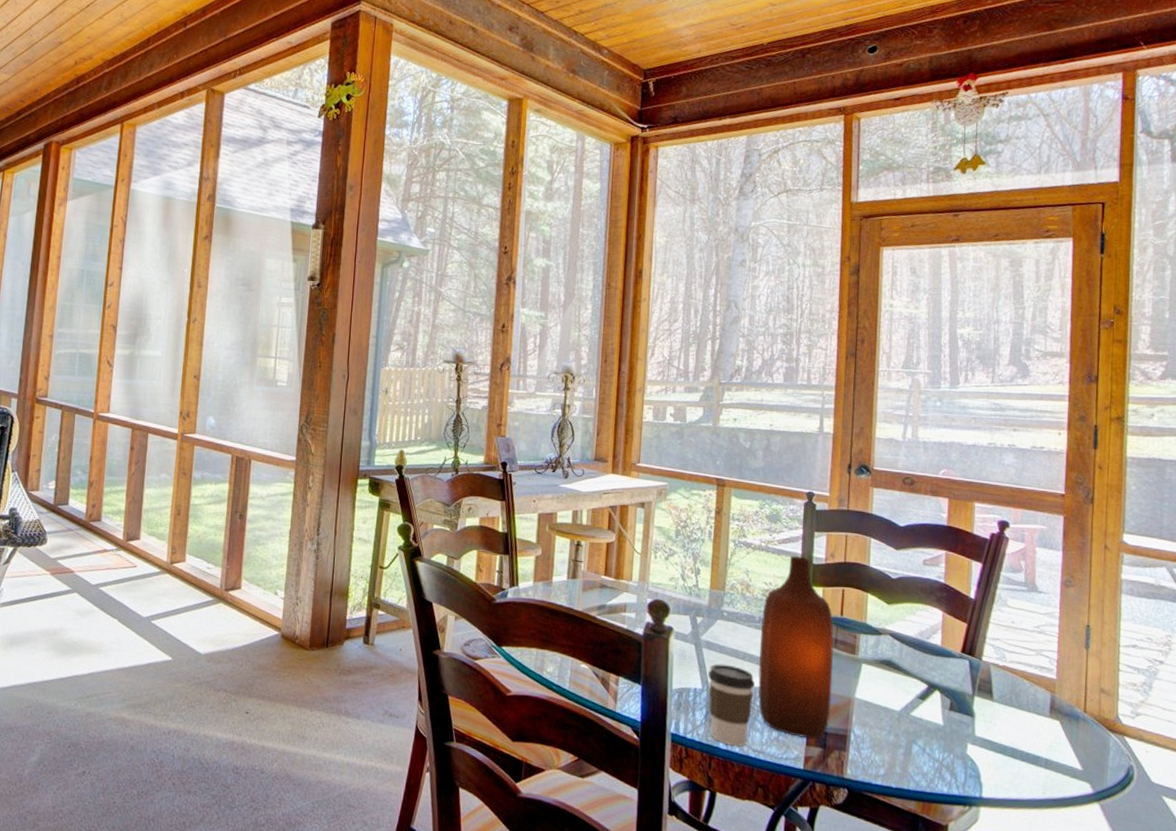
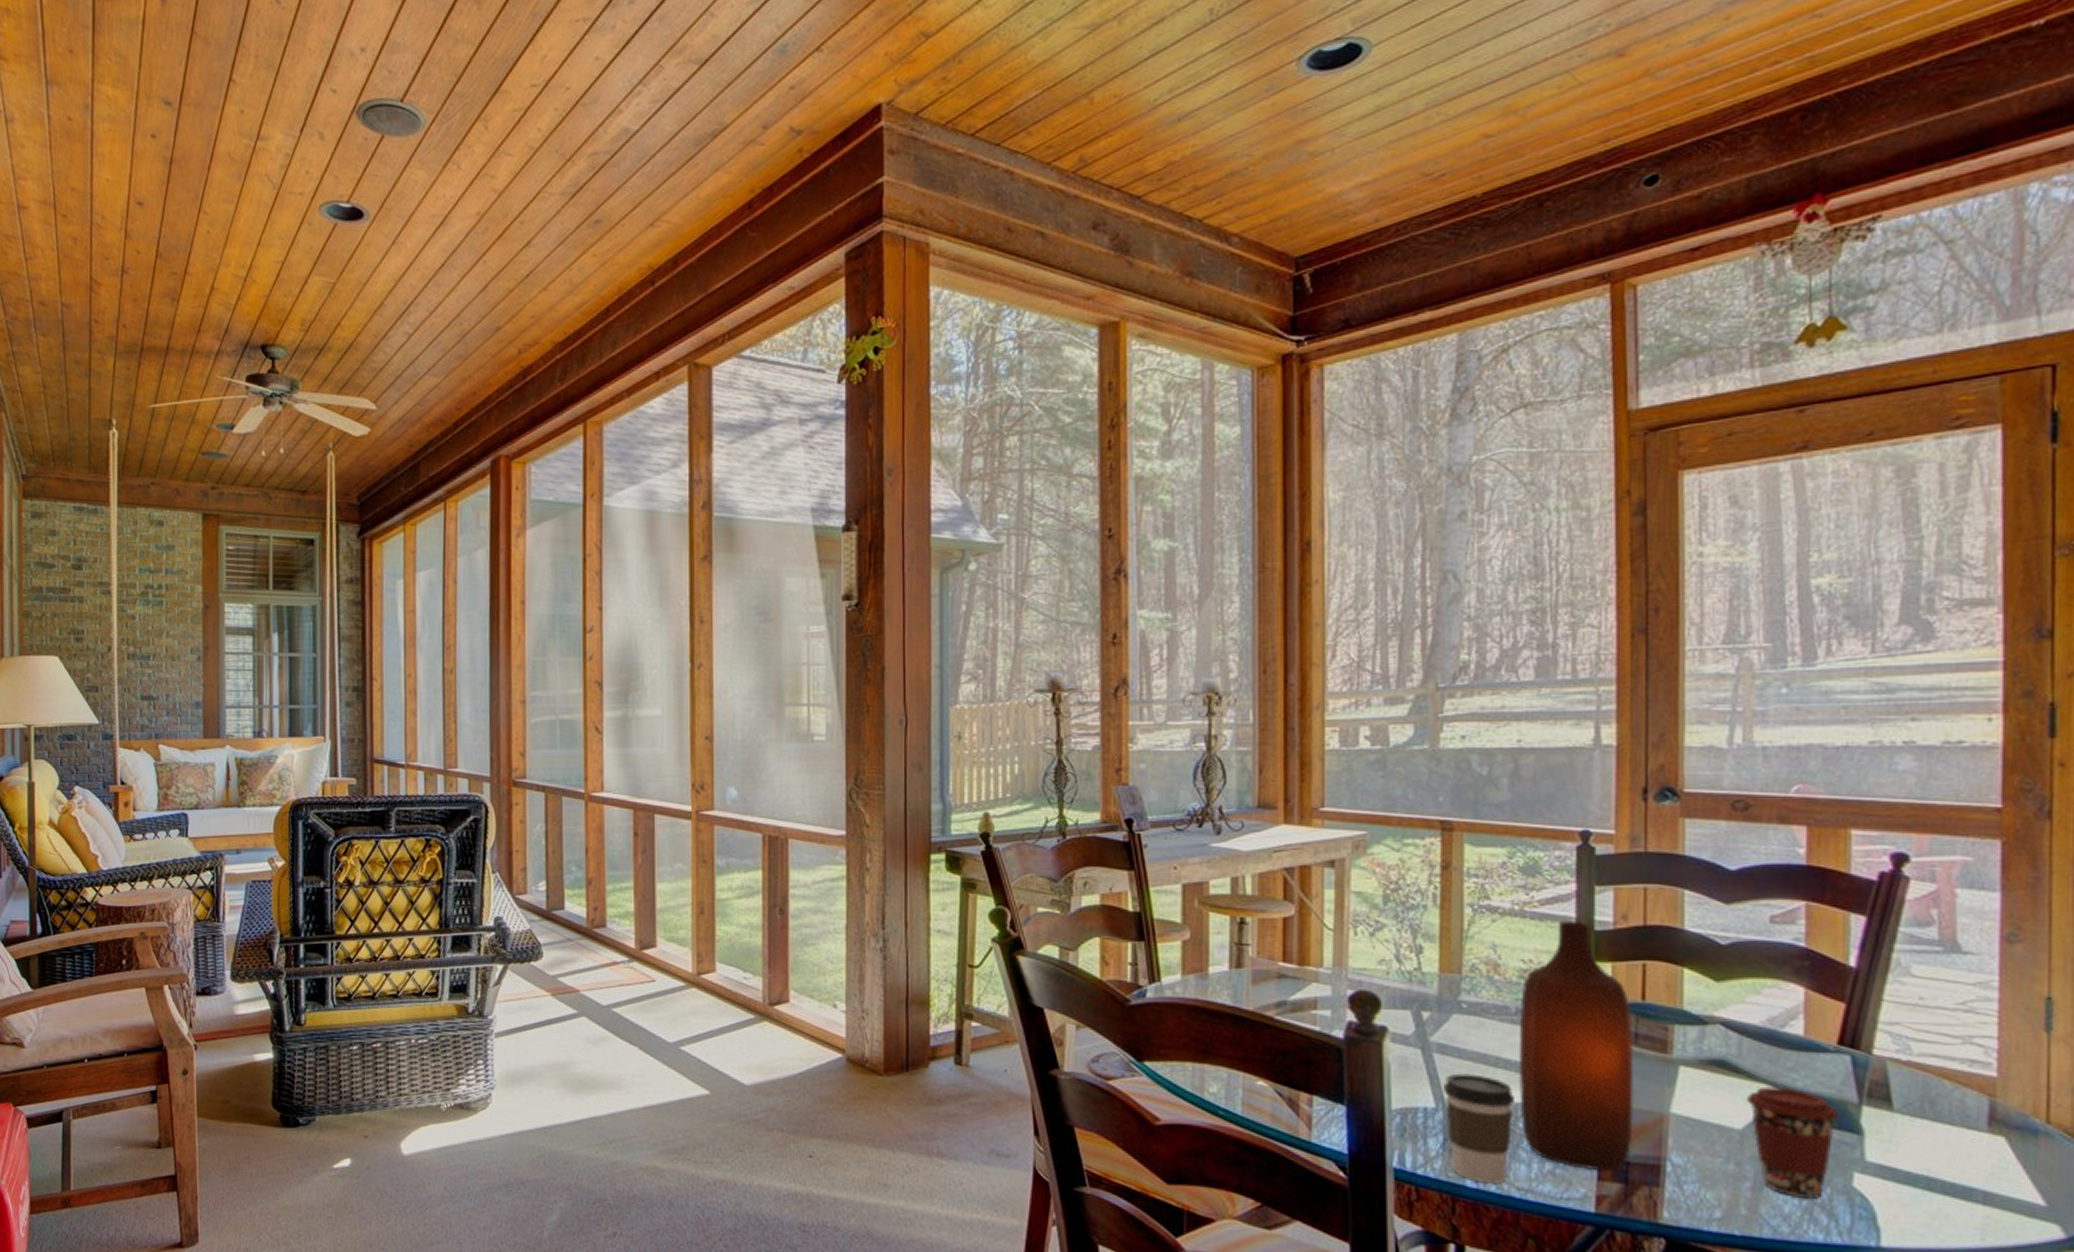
coffee cup: none [903,680,960,762] -> present [1746,1086,1839,1199]

